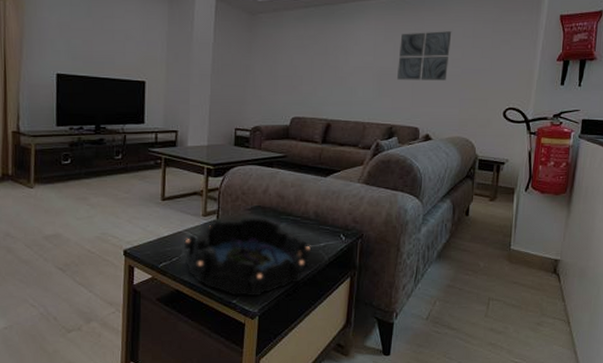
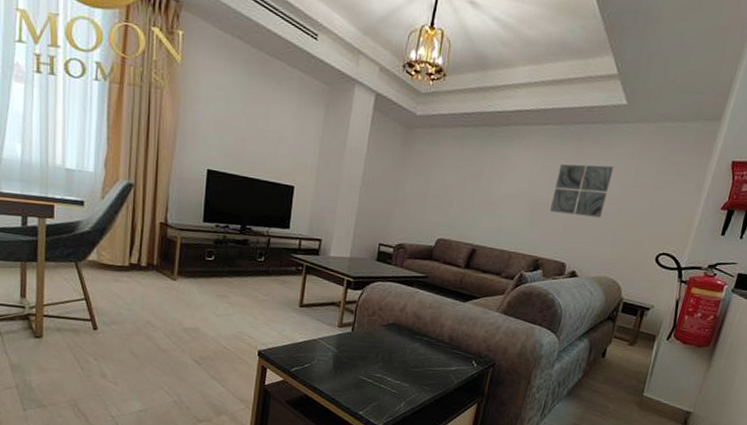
decorative bowl: present [183,216,312,297] -> none [316,331,442,411]

